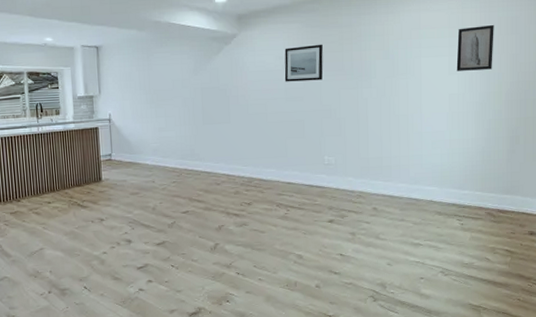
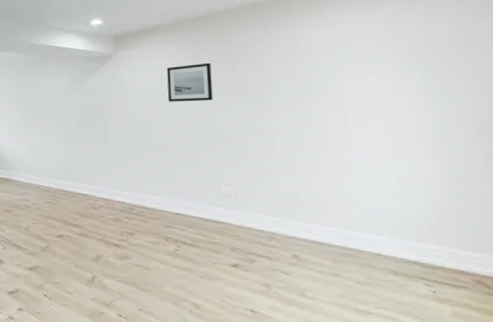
wall art: present [456,25,494,71] -> none [389,37,449,92]

